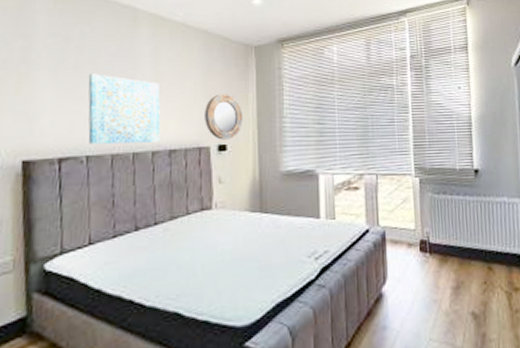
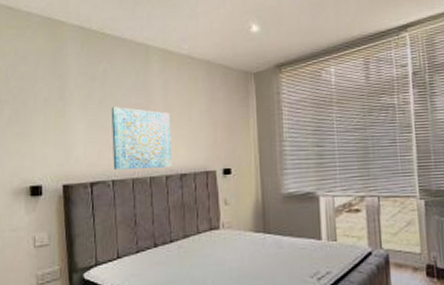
home mirror: present [204,94,243,140] -> none [210,120,246,164]

